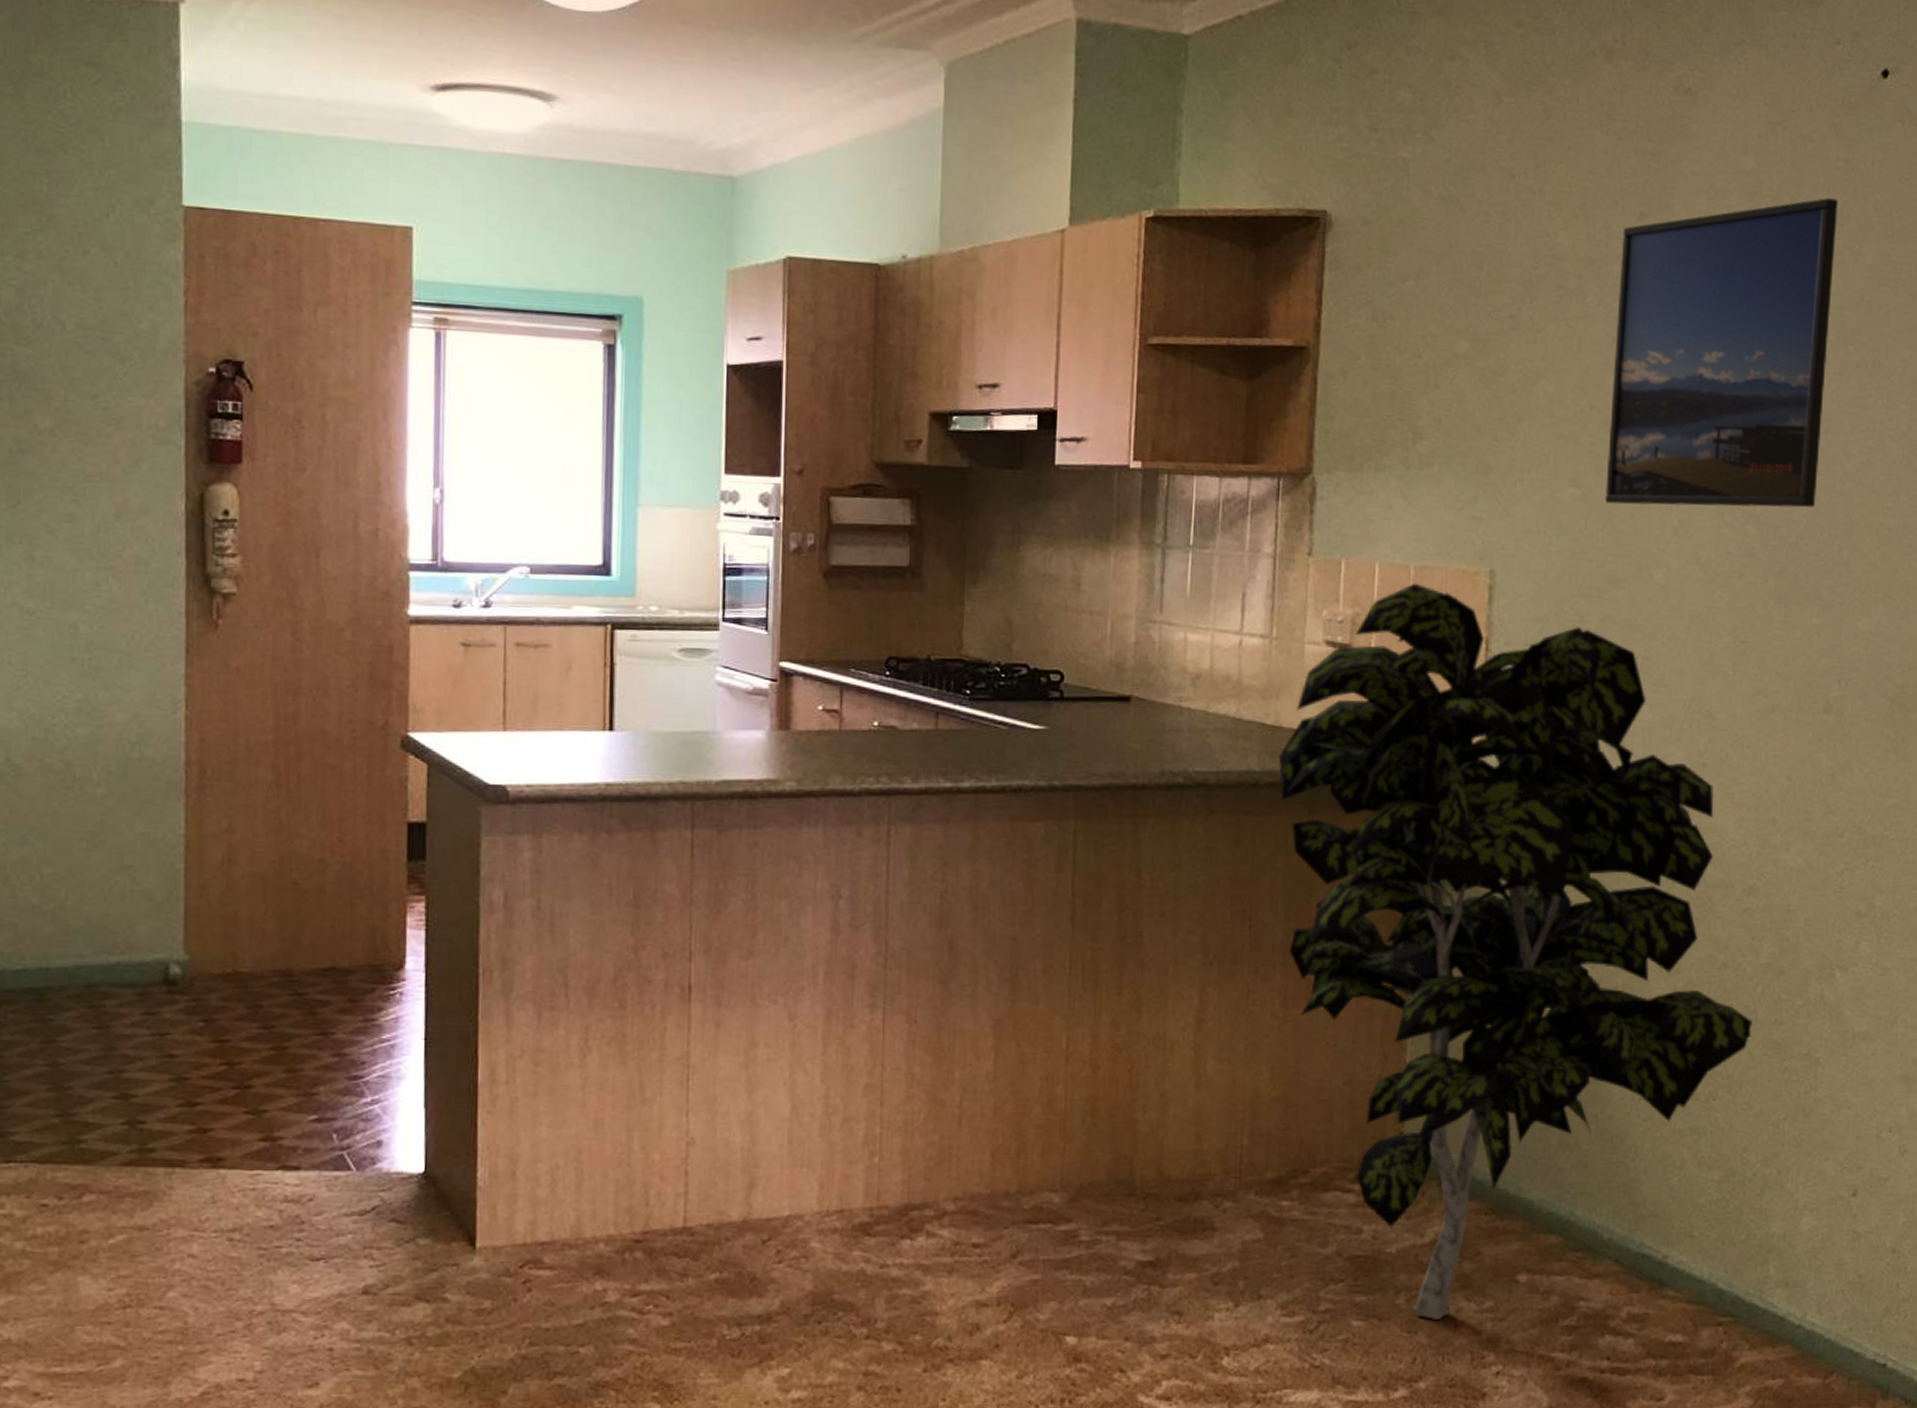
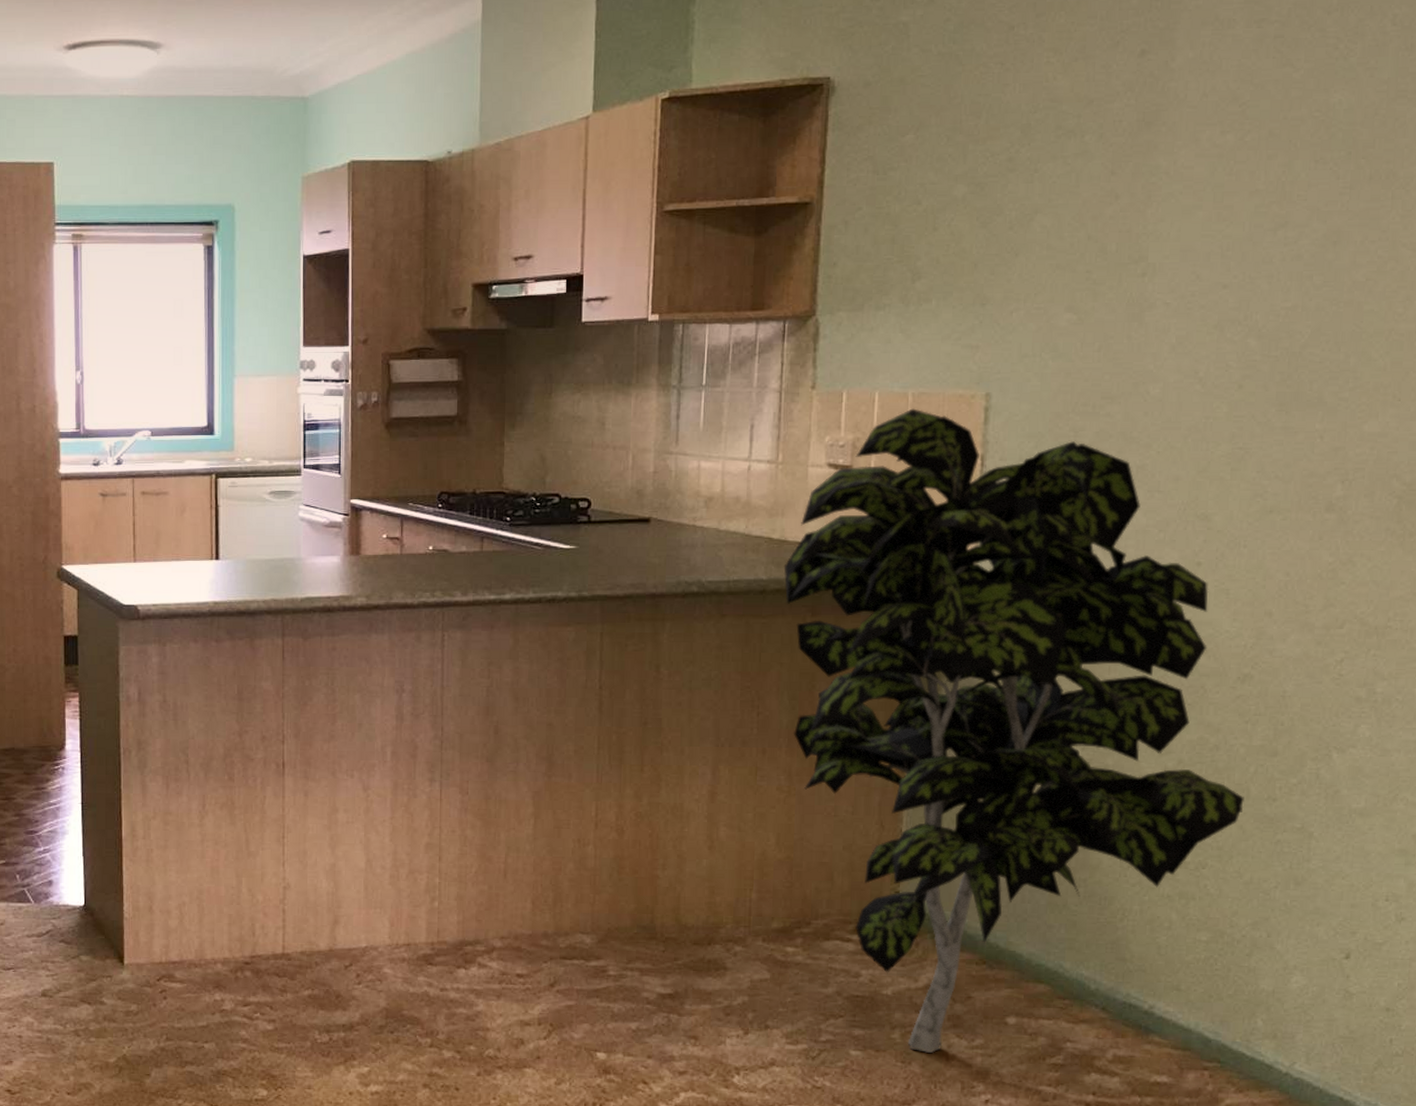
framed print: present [1605,198,1838,508] -> none [1102,18,1353,326]

